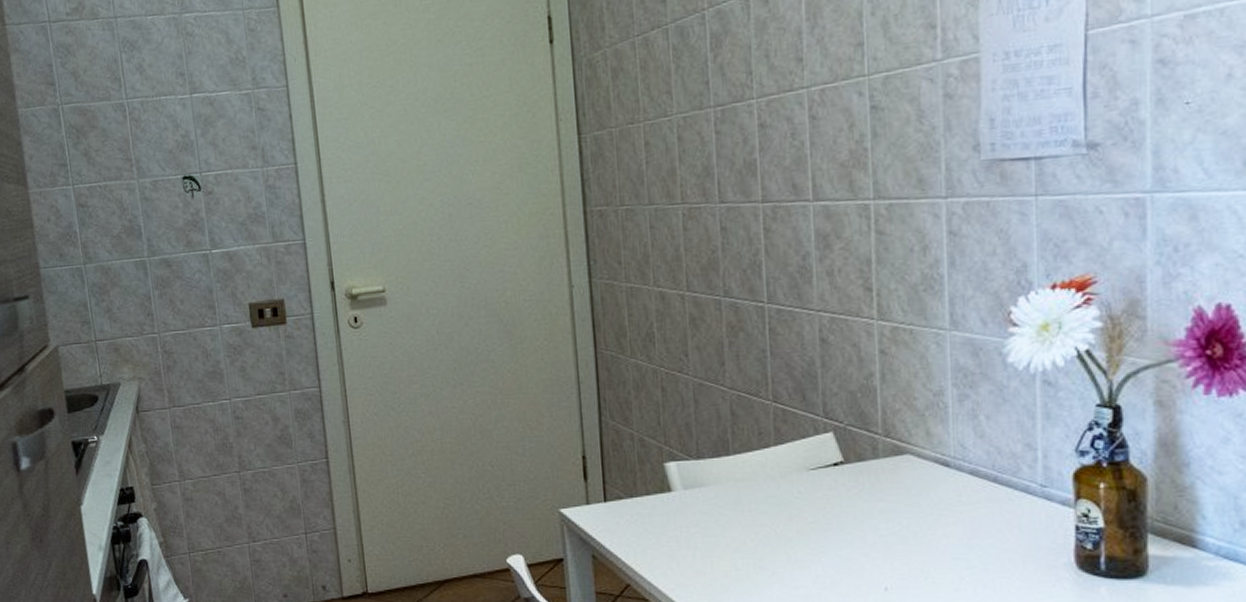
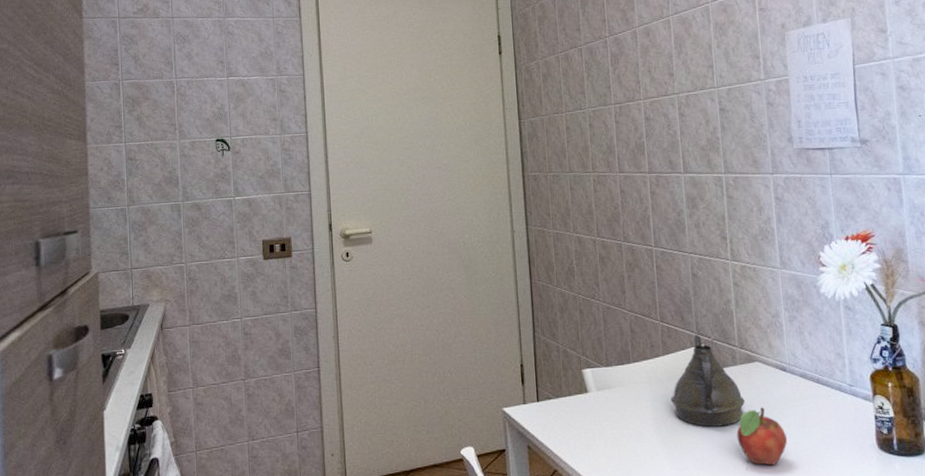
teapot: none [784,419,888,536] -> present [671,335,745,427]
fruit: none [874,512,946,586] -> present [736,407,788,466]

